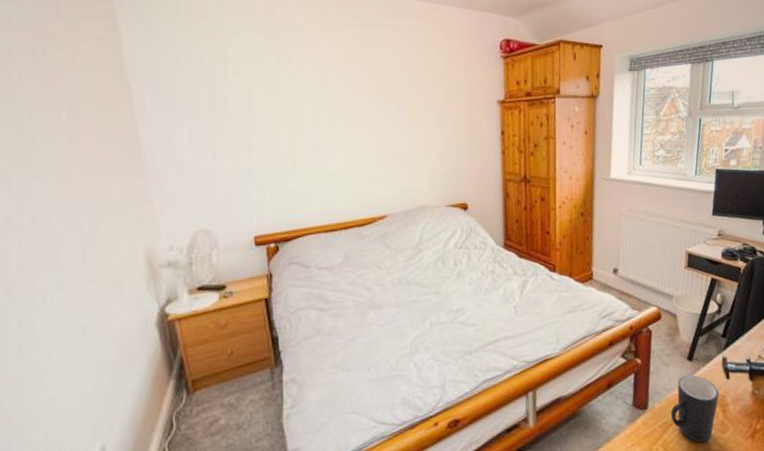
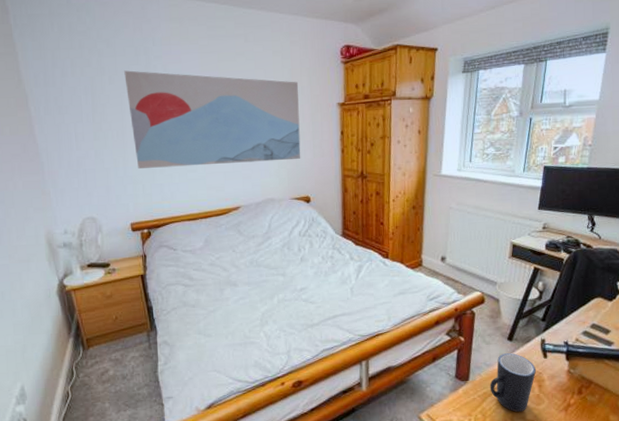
wall art: none [252,60,457,172] -> present [124,70,301,169]

